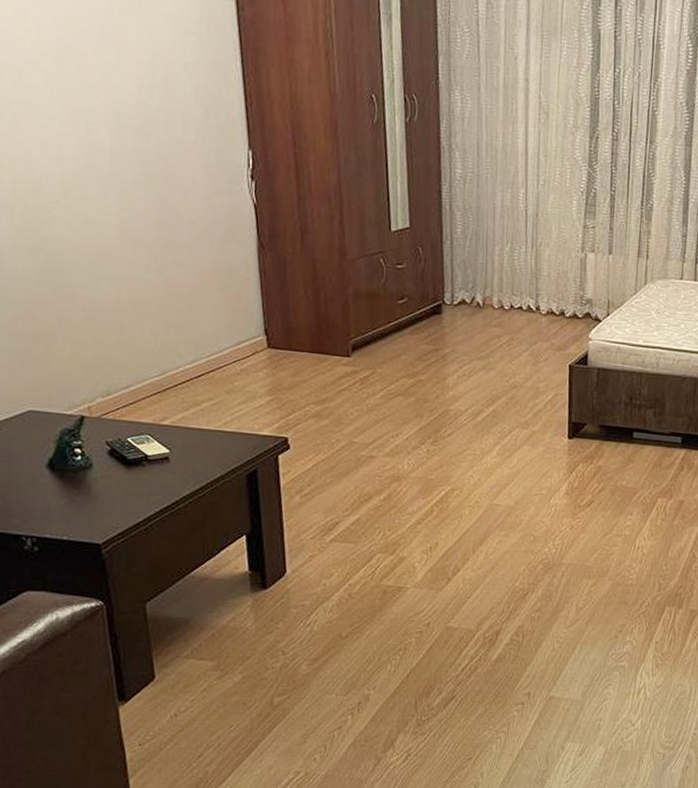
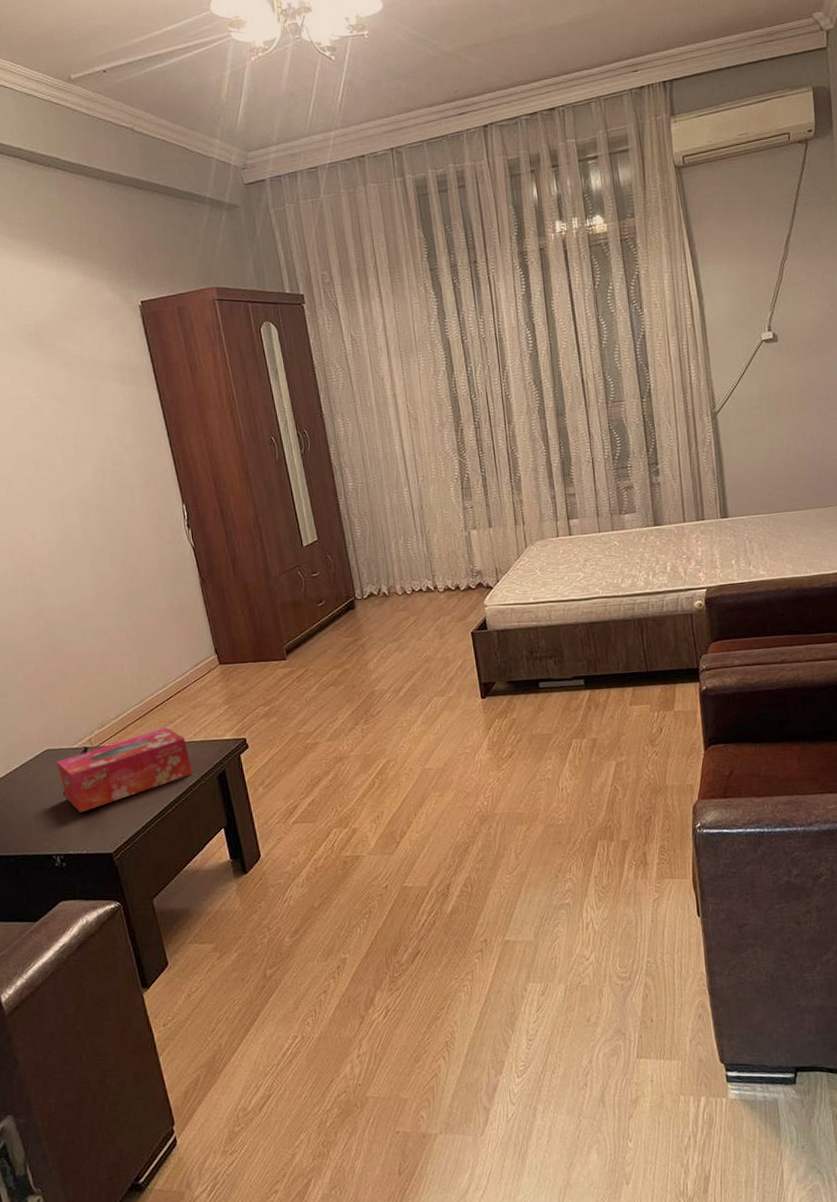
tissue box: none [41,409,217,492] -> present [56,728,193,813]

